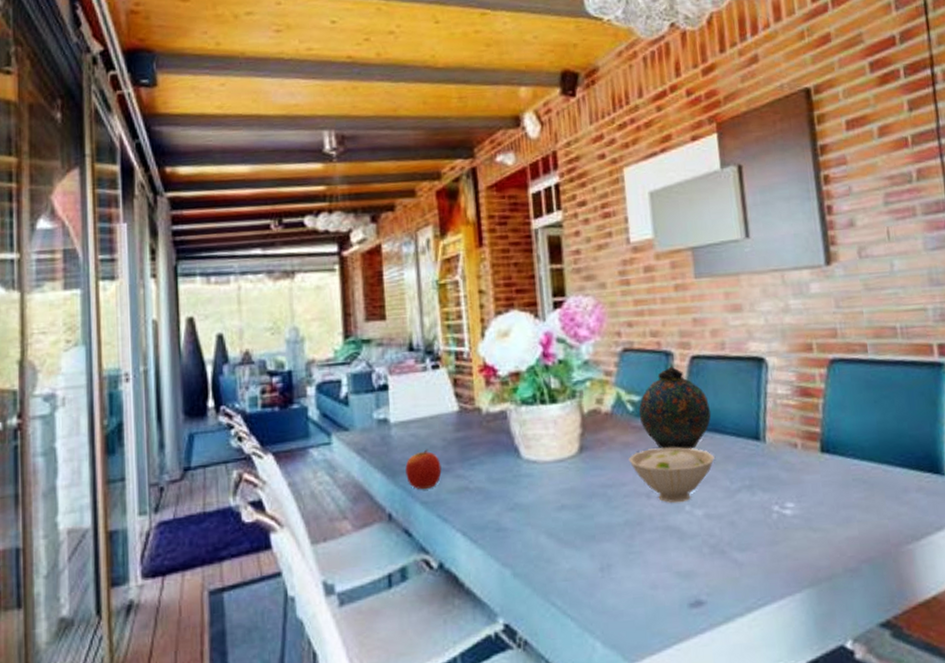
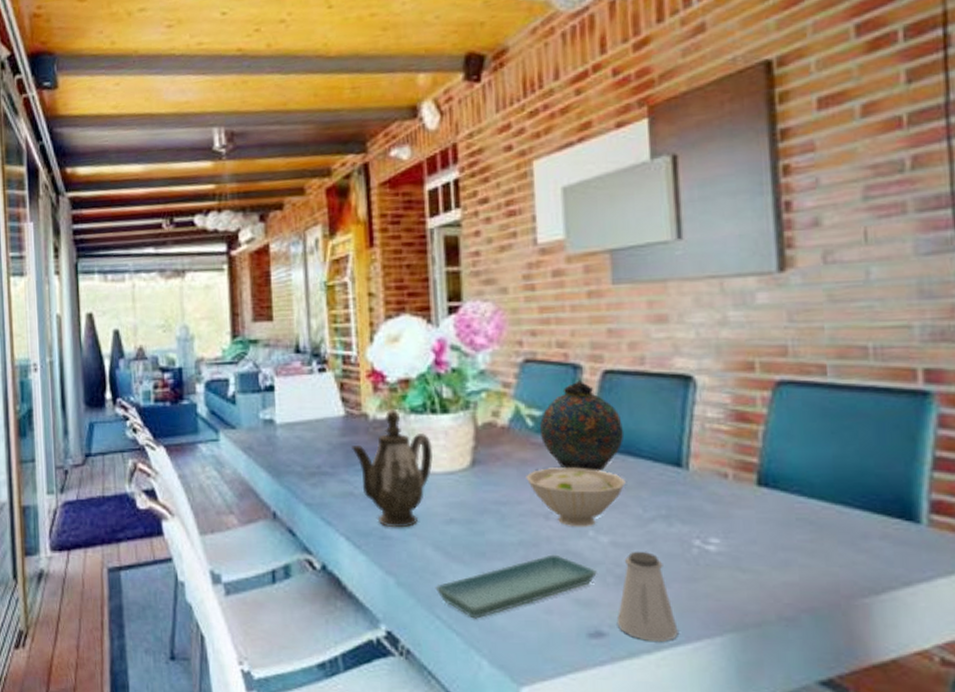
apple: present [405,449,442,490] -> none [290,452,326,492]
teapot: none [465,402,544,519] -> present [350,409,433,528]
saucer: none [549,531,694,602] -> present [435,554,597,619]
saltshaker: none [713,520,765,605] -> present [616,551,678,643]

